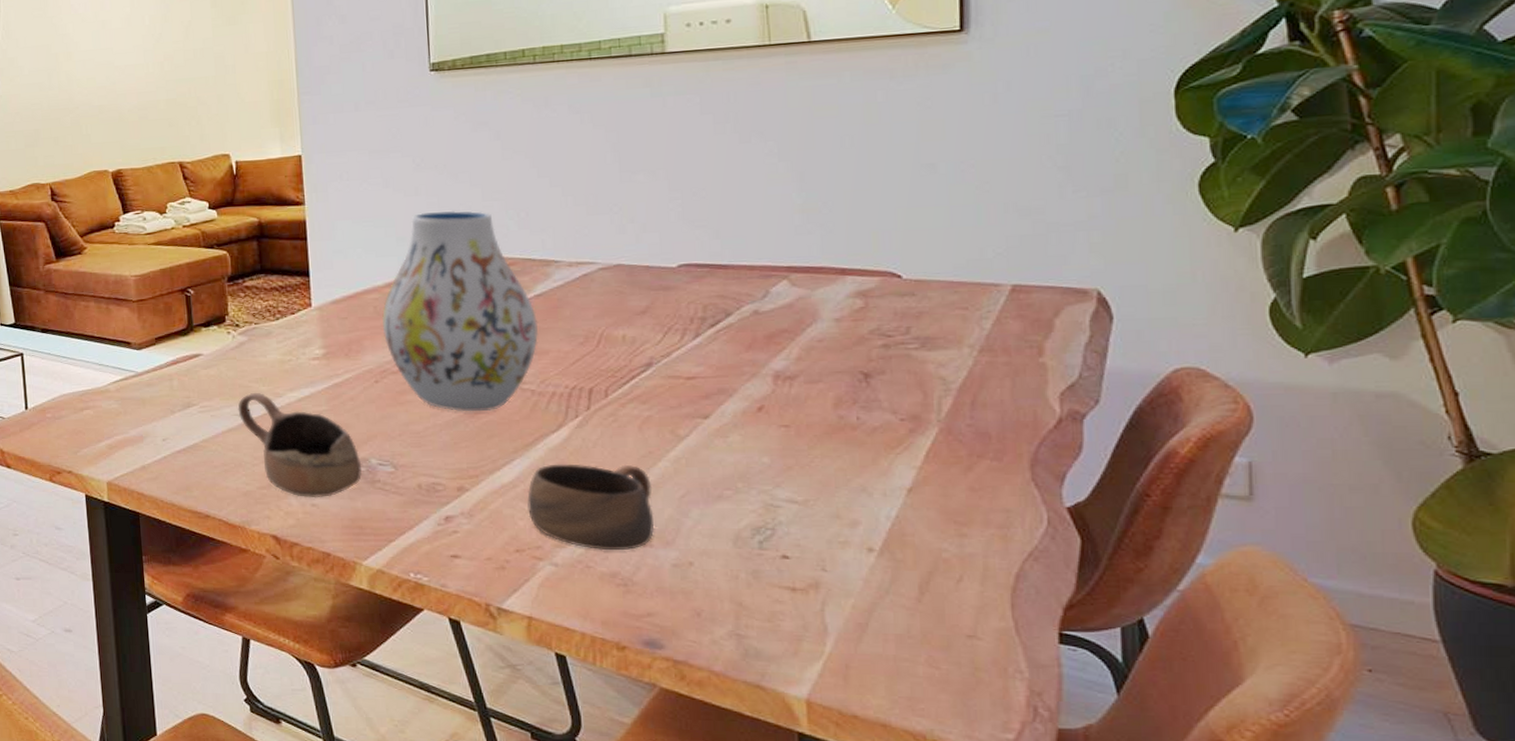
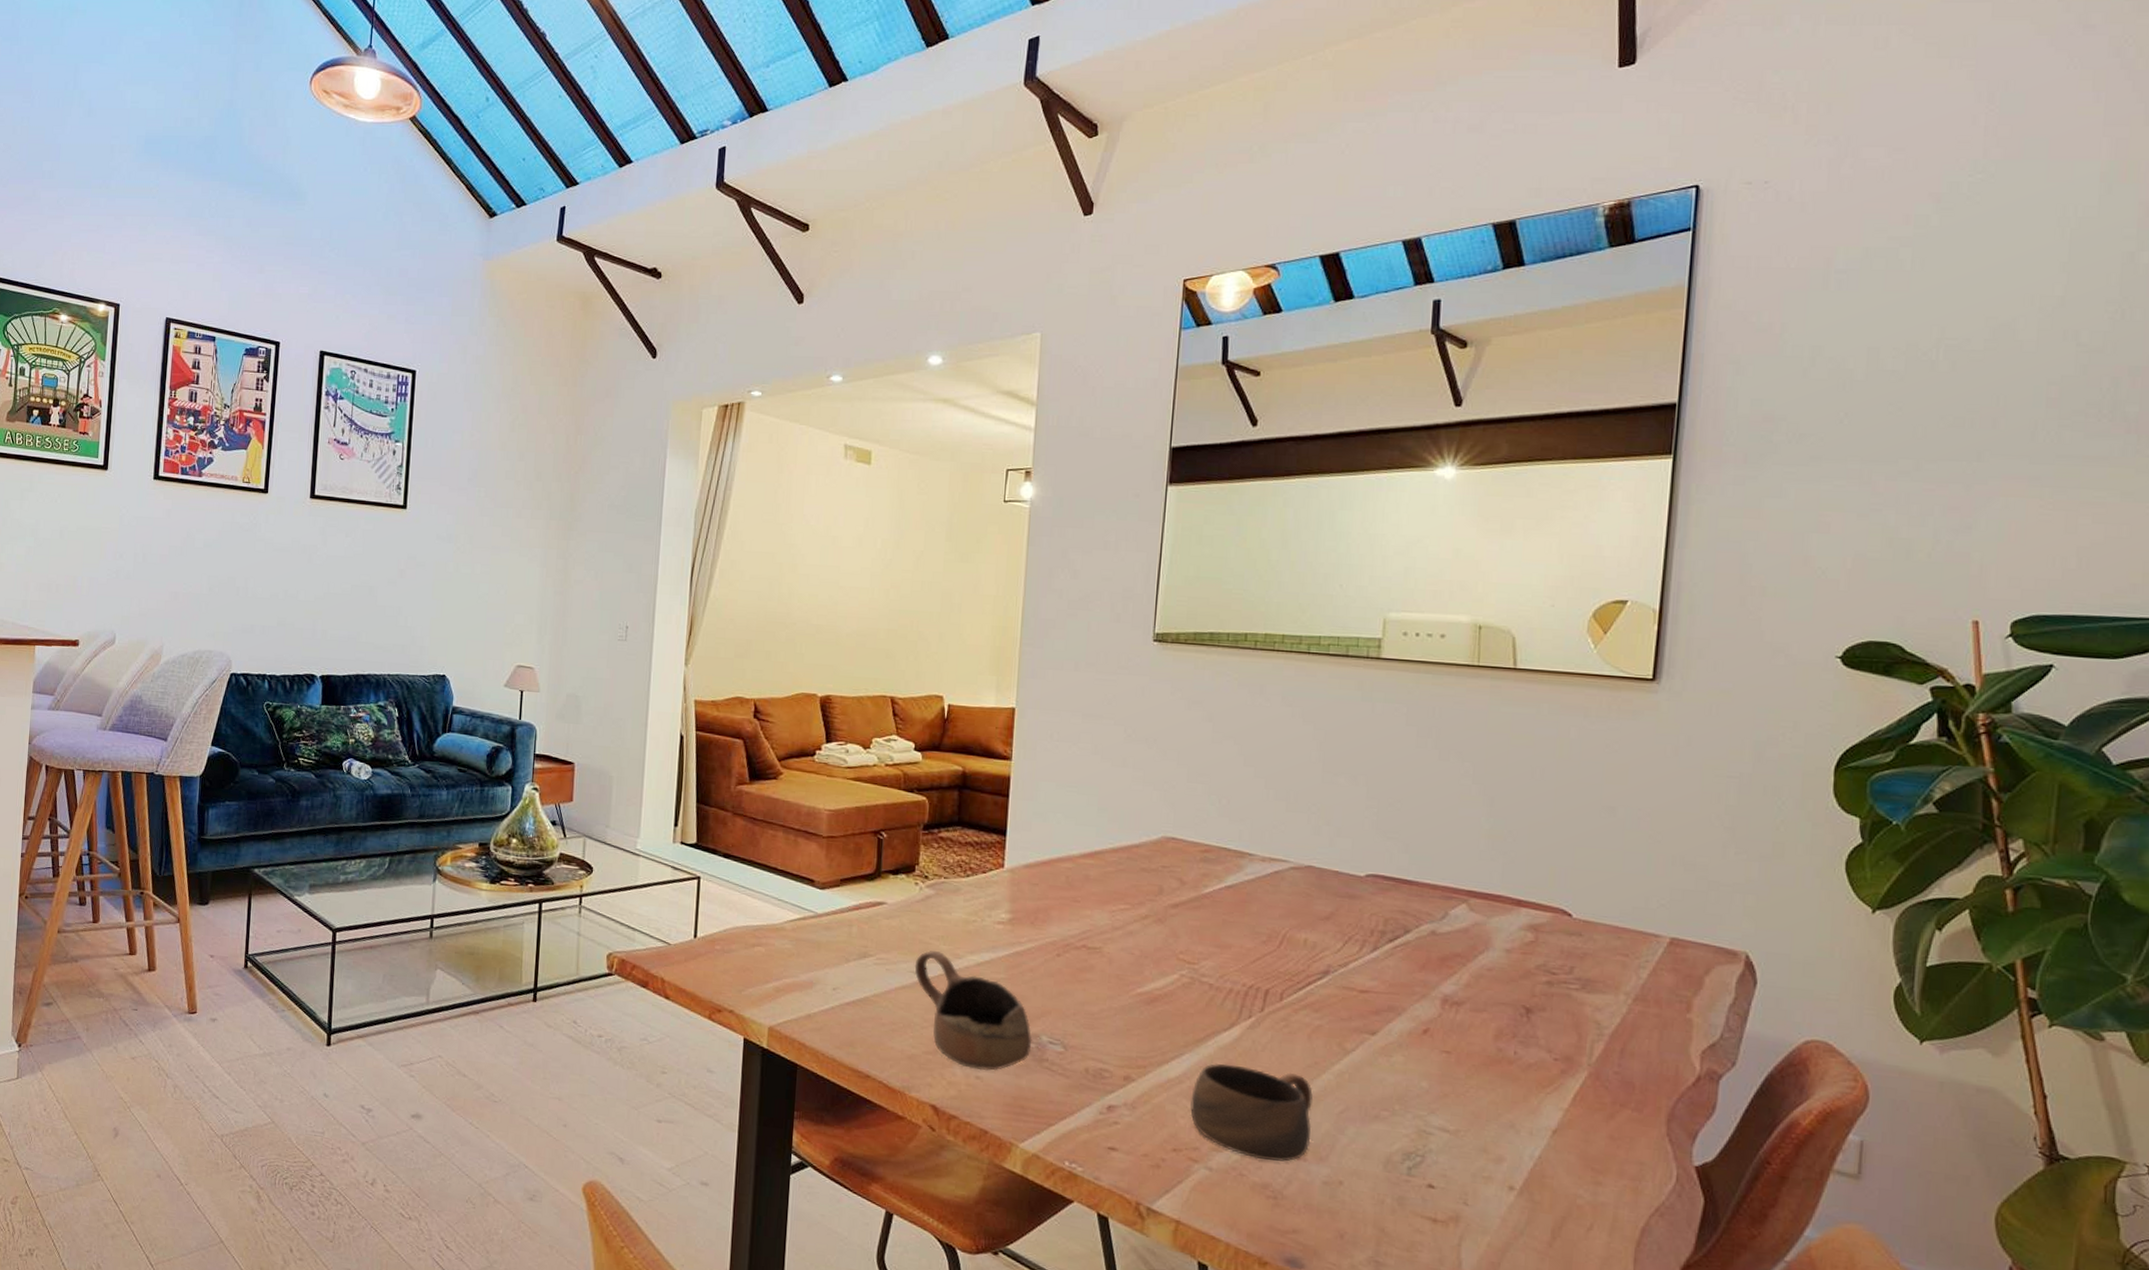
vase: present [381,210,538,412] -> none [1072,785,1225,1000]

